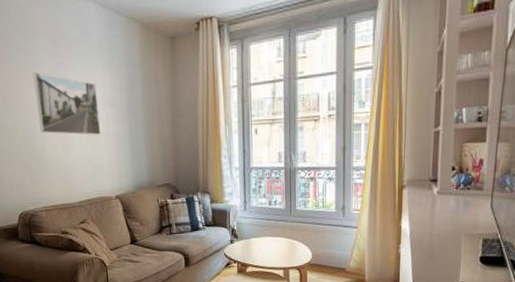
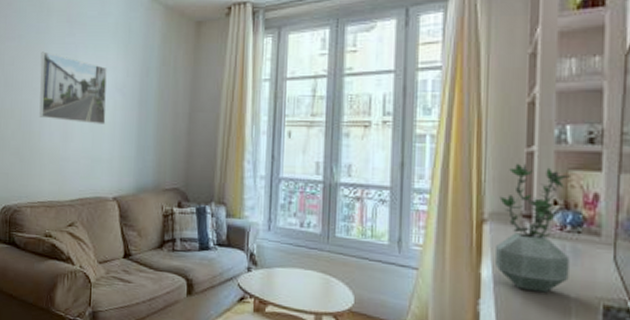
potted plant: none [410,140,464,235] -> present [494,163,570,293]

